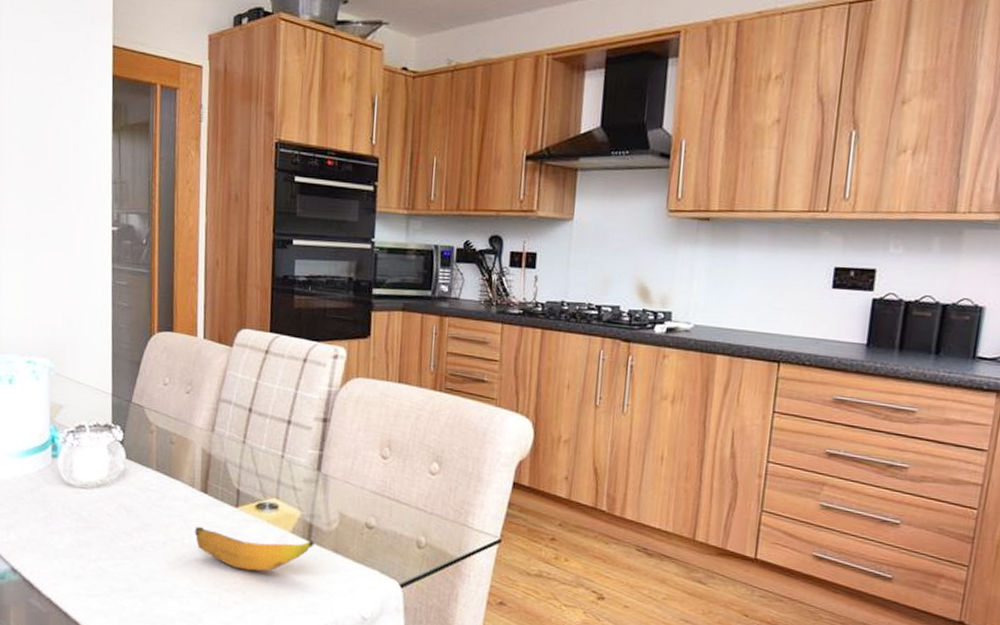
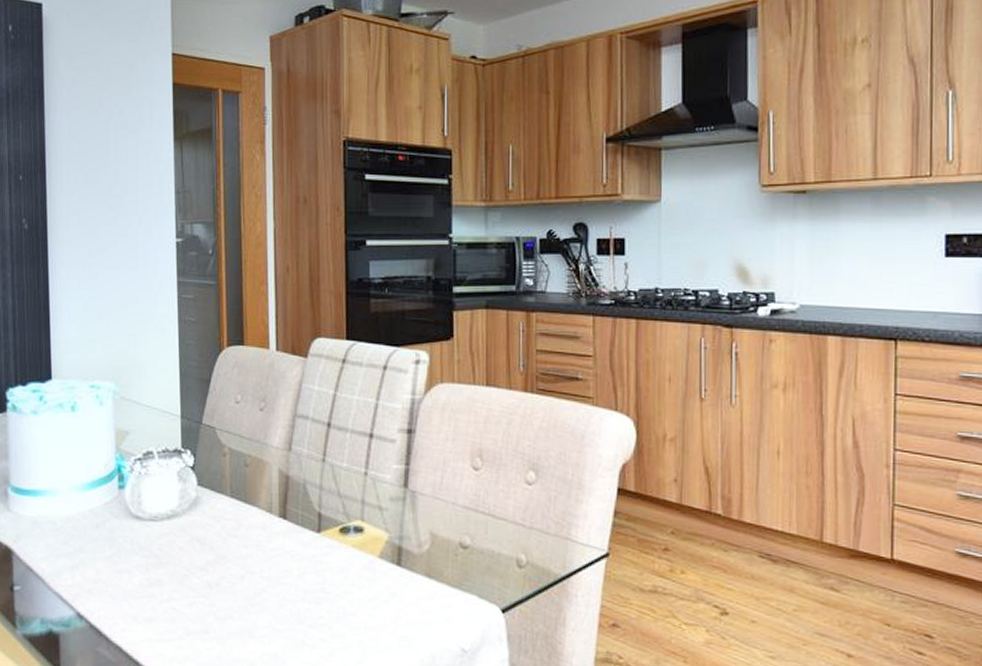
banana: present [194,526,315,571] -> none [274,556,406,603]

